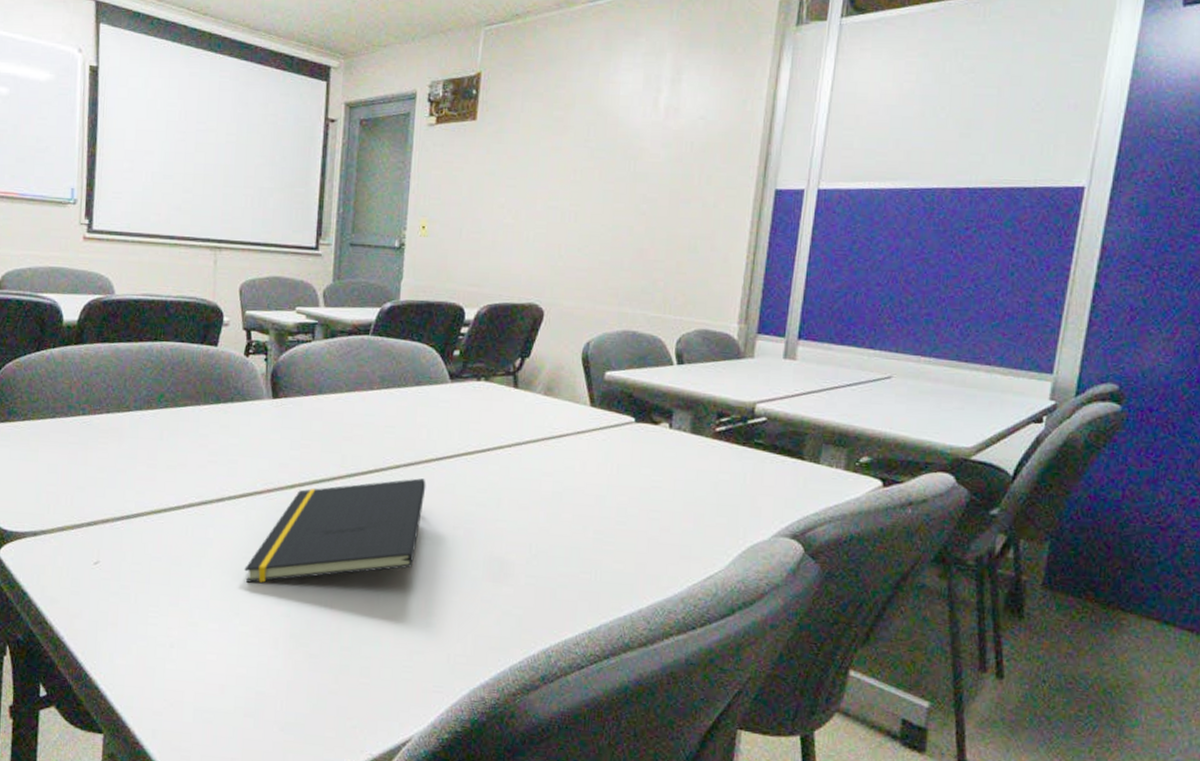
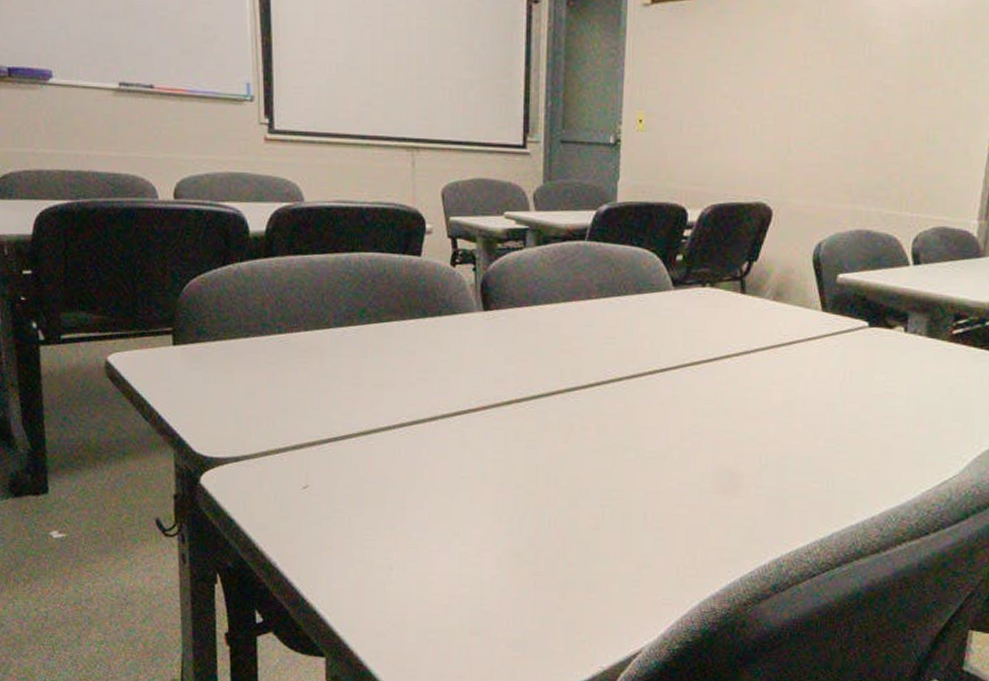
notepad: present [244,478,426,583] -> none [463,391,650,503]

